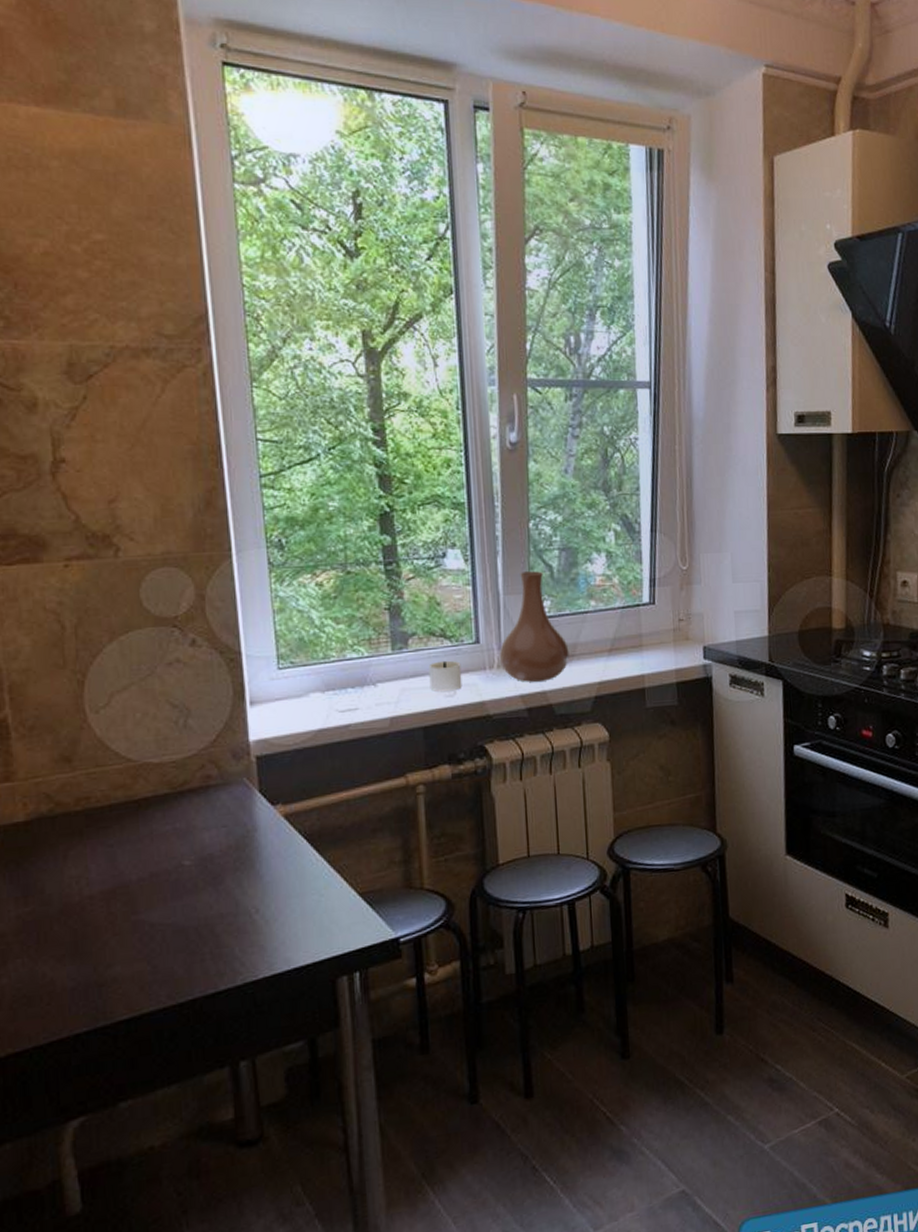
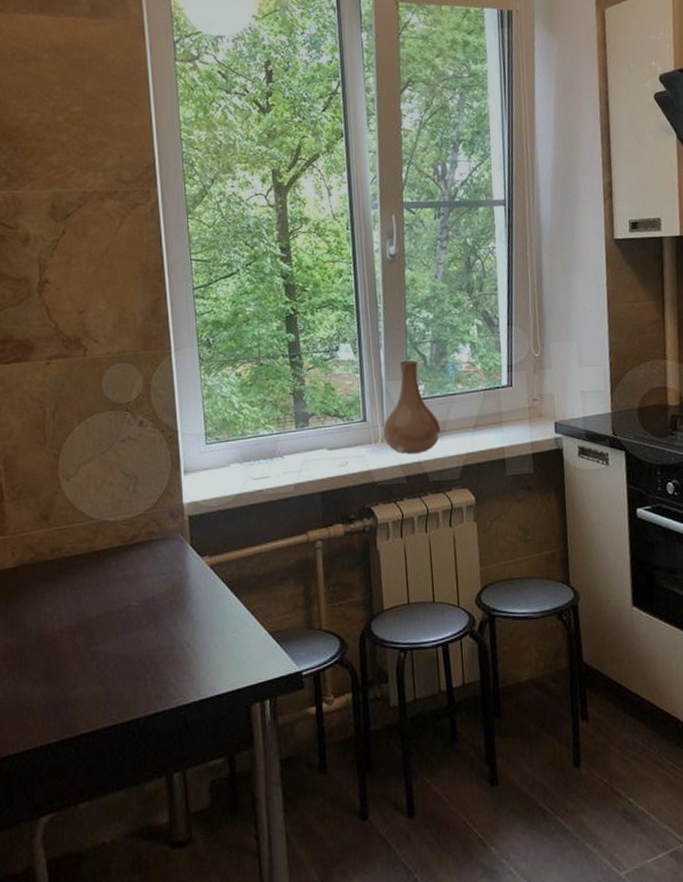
candle: present [428,660,462,693] -> none [325,436,353,463]

